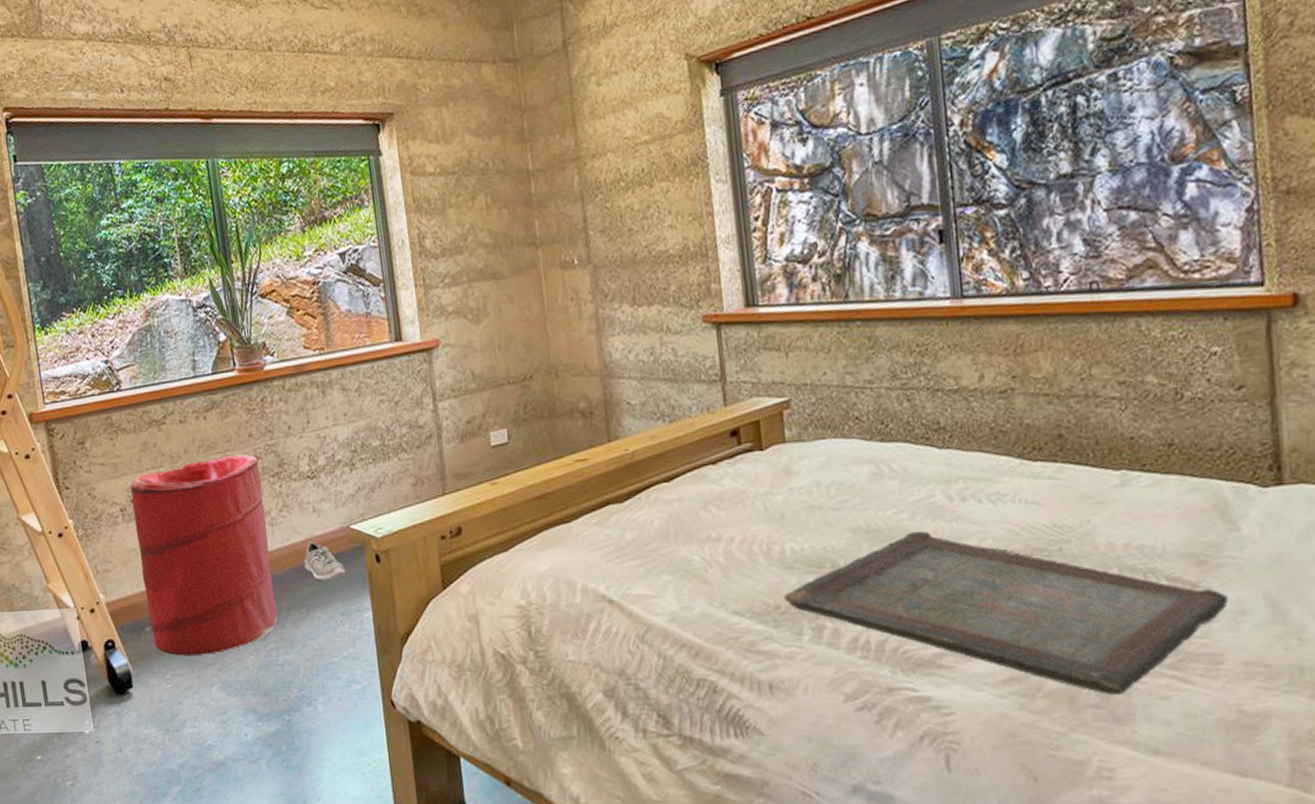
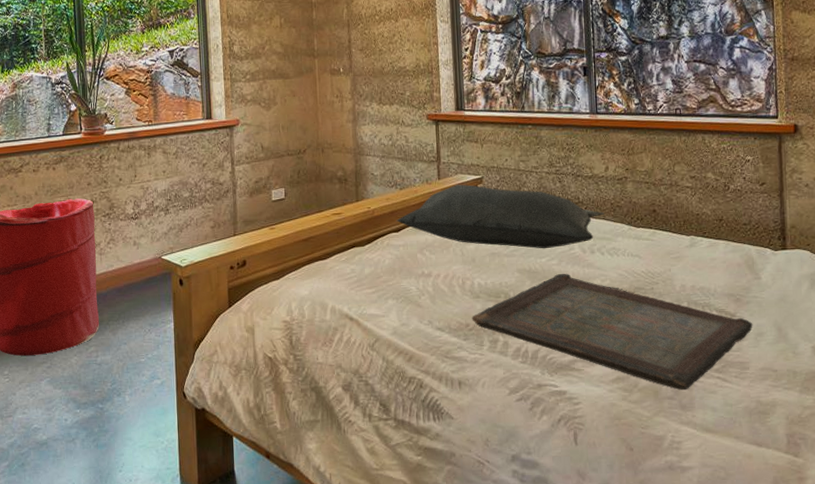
sneaker: present [304,541,346,581] -> none [123,267,156,298]
cushion: none [666,411,980,498] -> present [396,184,604,249]

